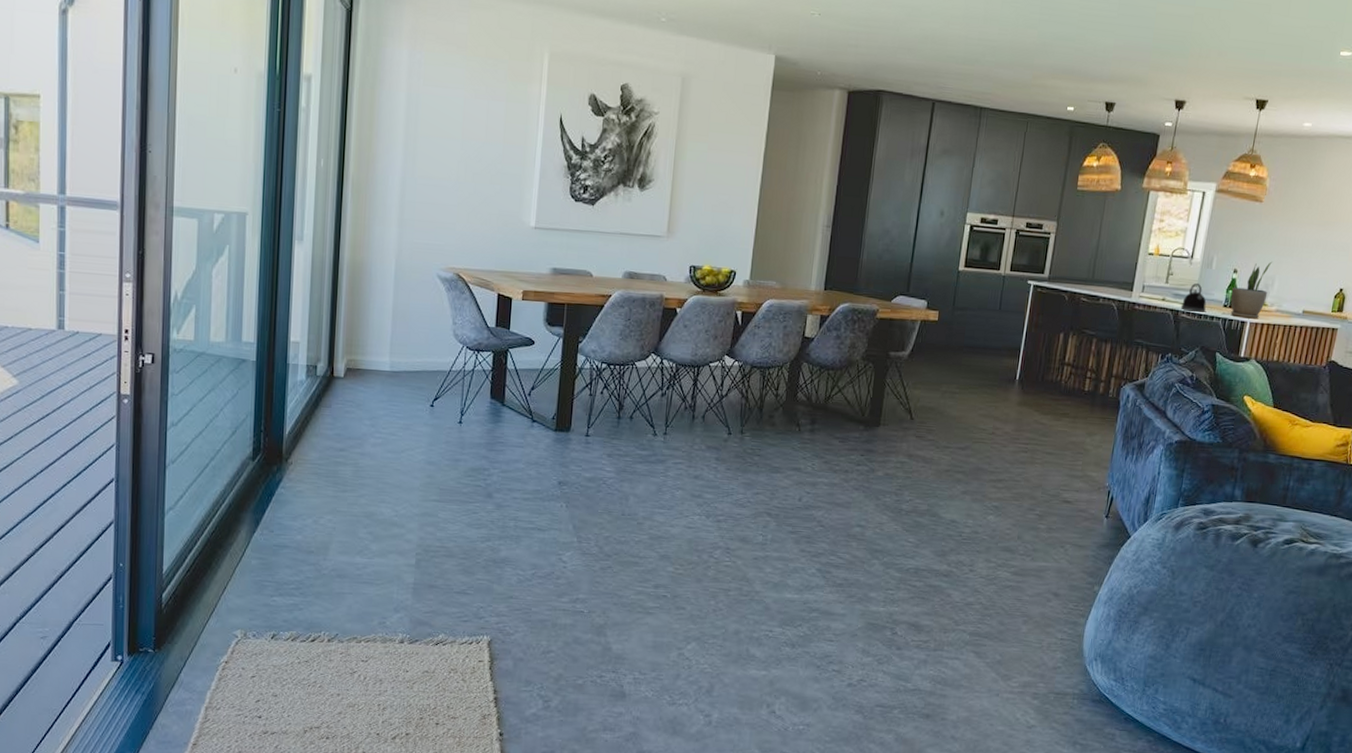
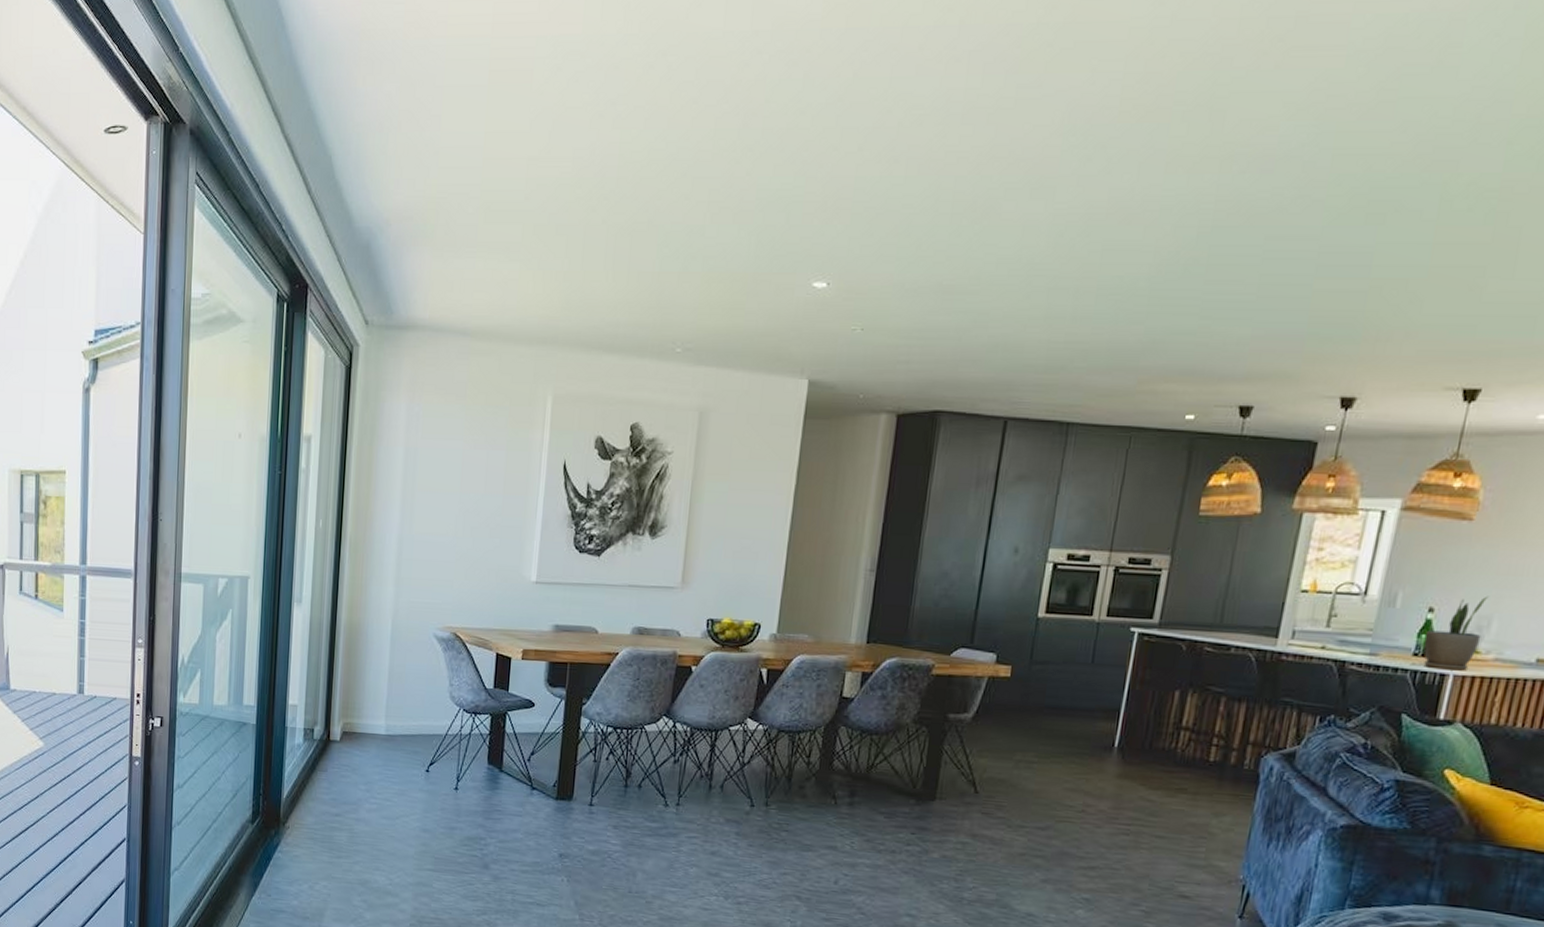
kettle: present [1180,282,1207,312] -> none [1348,625,1387,663]

